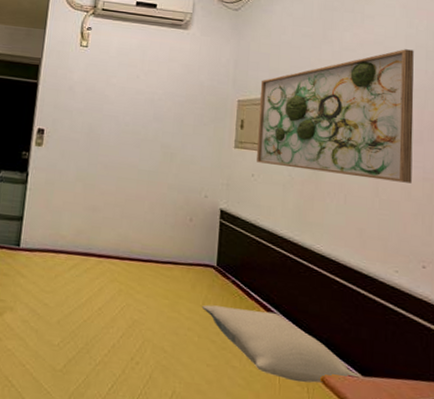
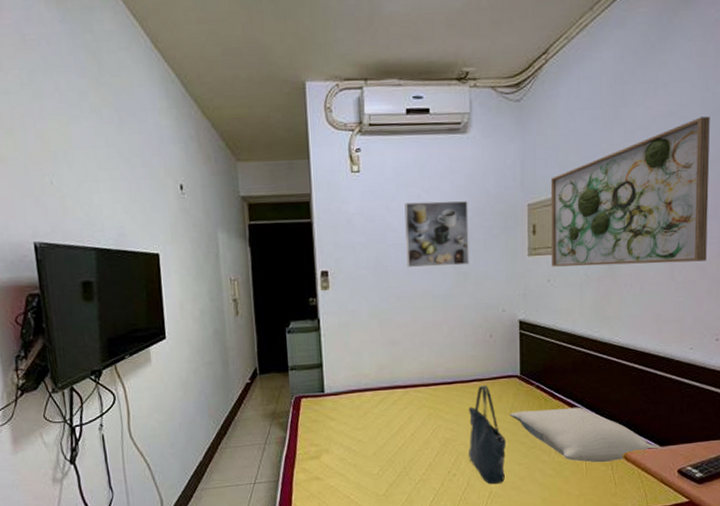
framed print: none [118,80,182,147] -> present [404,200,469,268]
tote bag: none [154,269,196,384] -> present [468,385,507,485]

